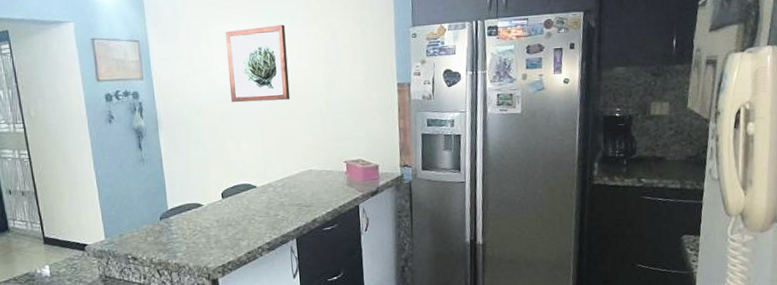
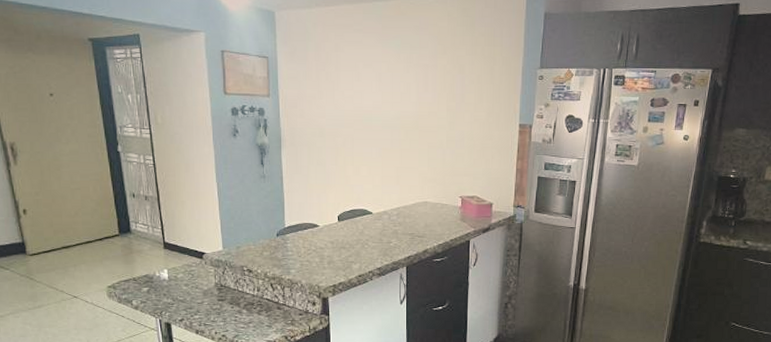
wall art: present [225,24,290,103] -> none [354,54,413,131]

